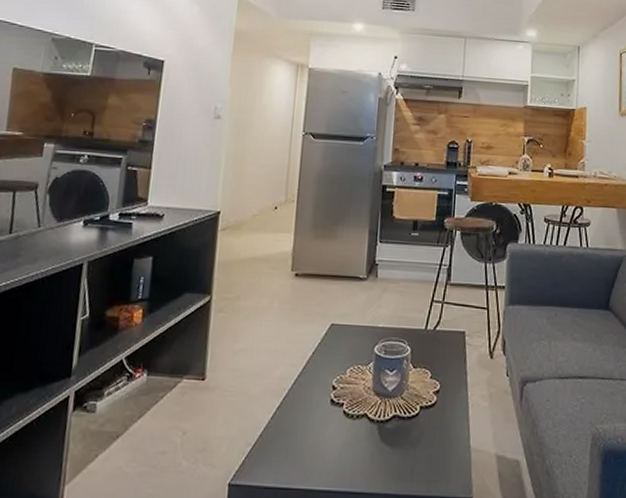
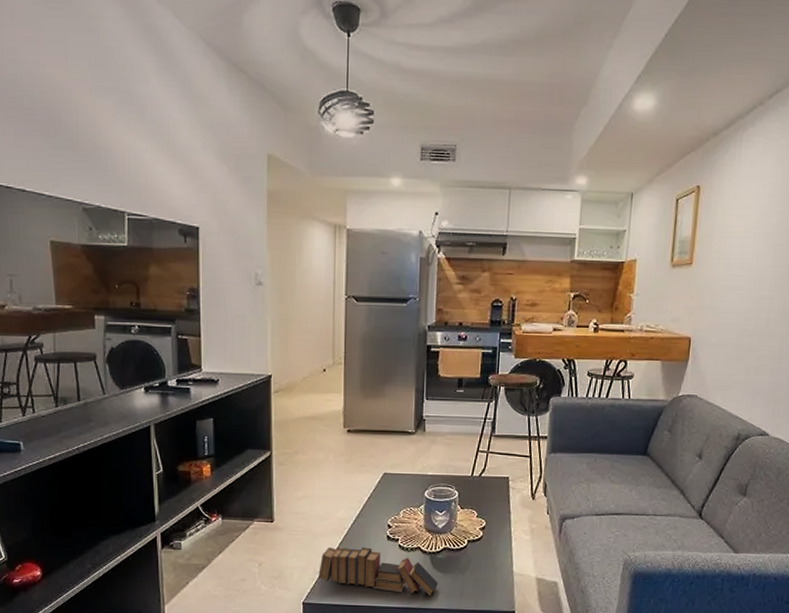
book: none [248,413,386,477] -> present [317,547,438,596]

